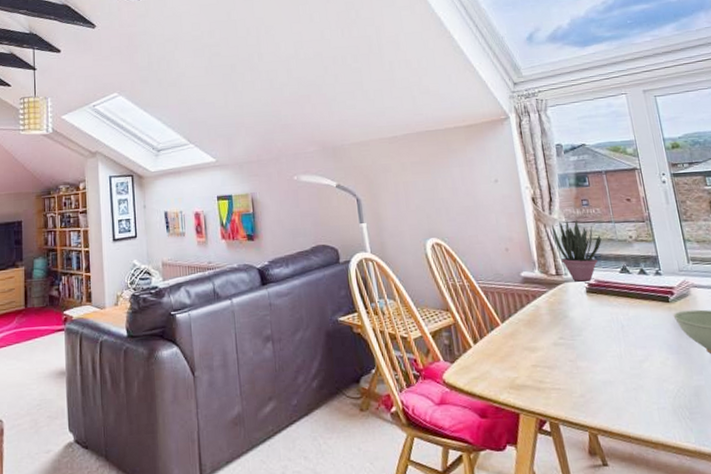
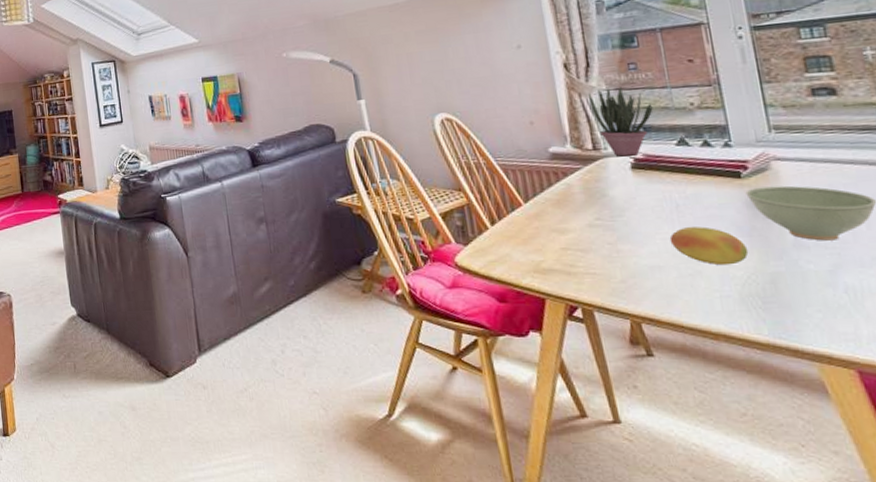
fruit: none [617,345,678,380] -> present [669,226,749,266]

